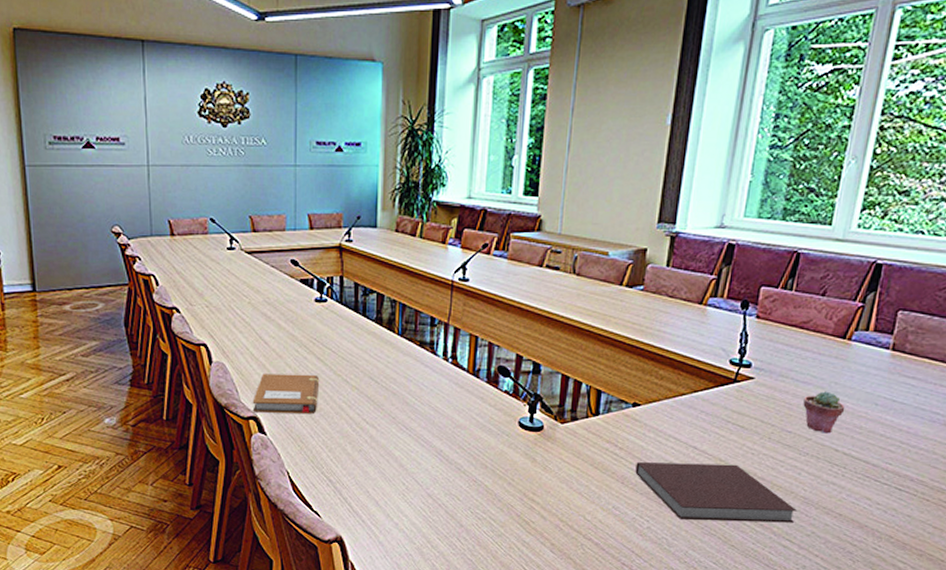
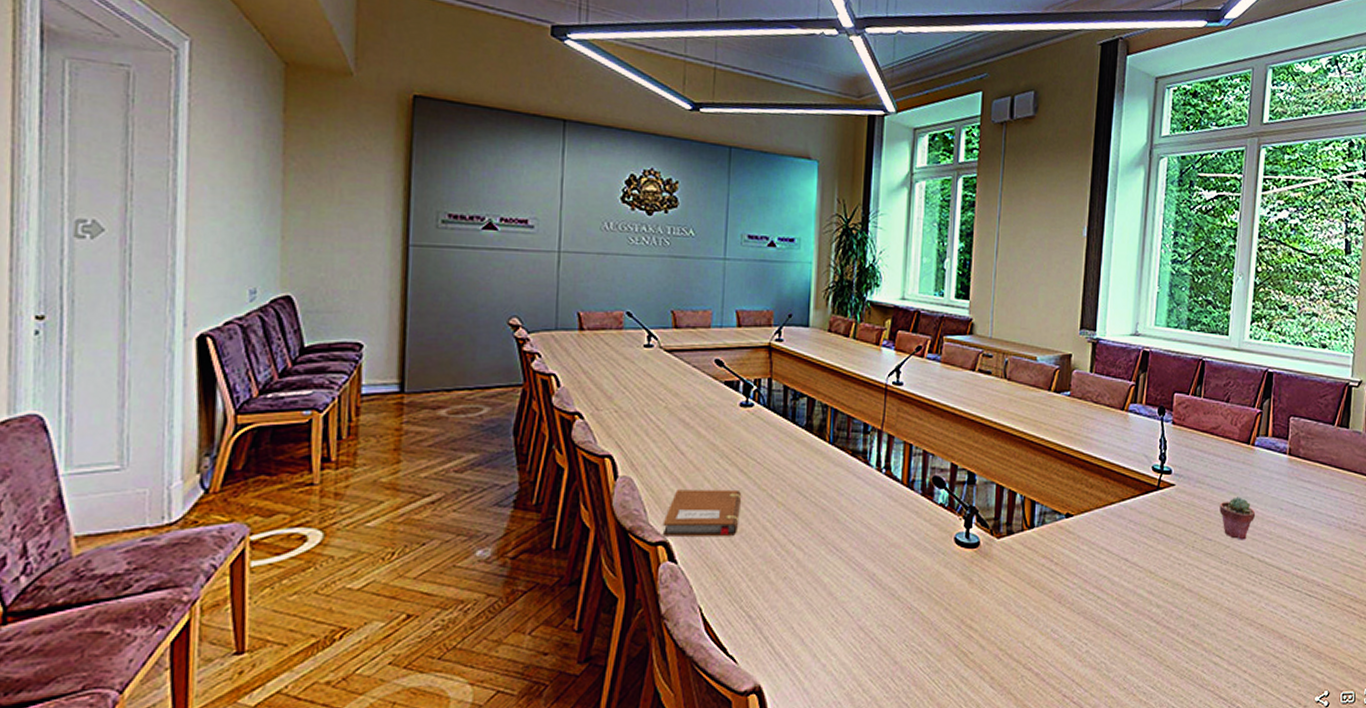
notebook: present [635,462,797,523] -> none [1071,576,1223,640]

